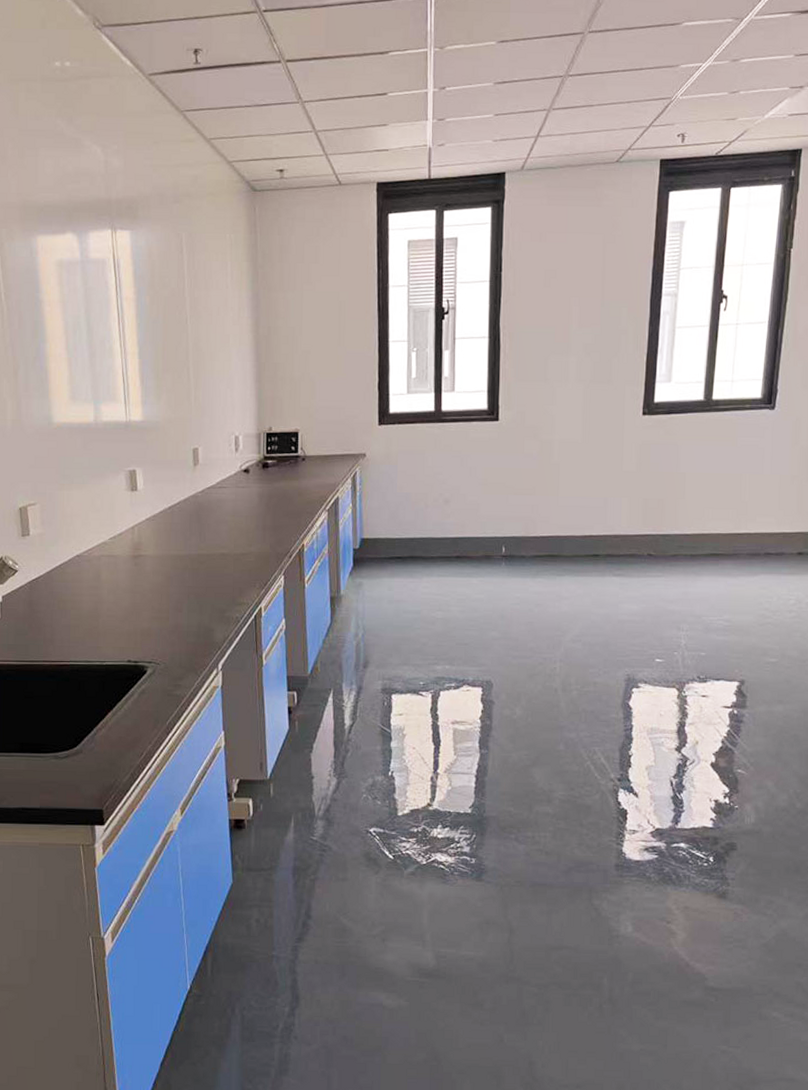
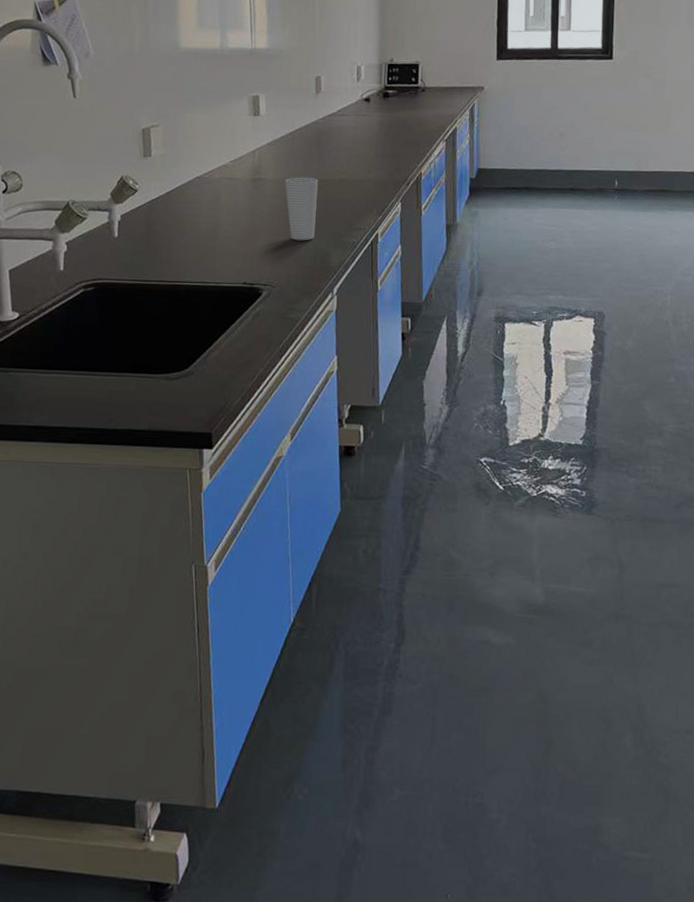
cup: none [165,552,199,617] -> present [284,177,318,241]

